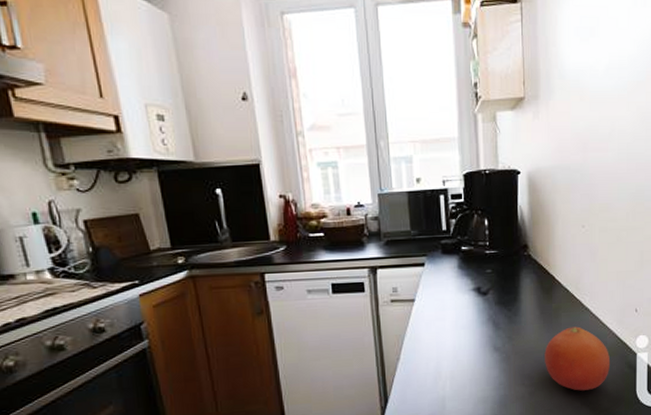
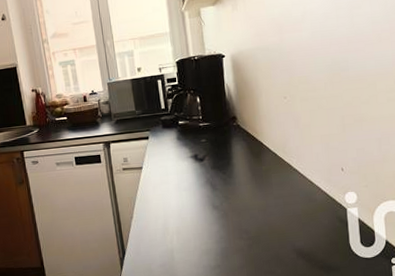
fruit: present [544,326,611,391] -> none [259,185,322,244]

